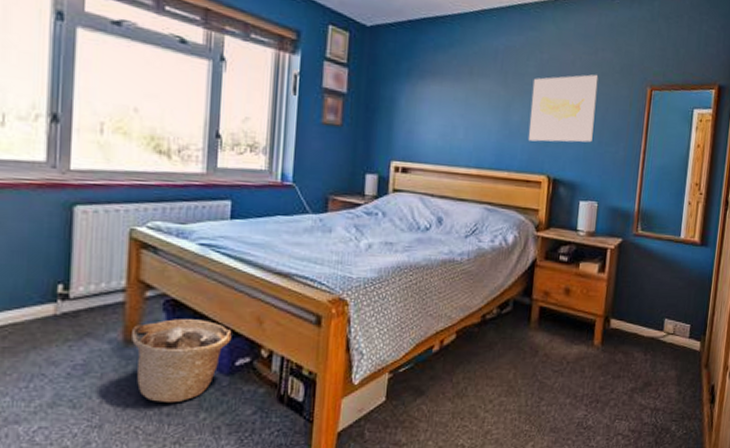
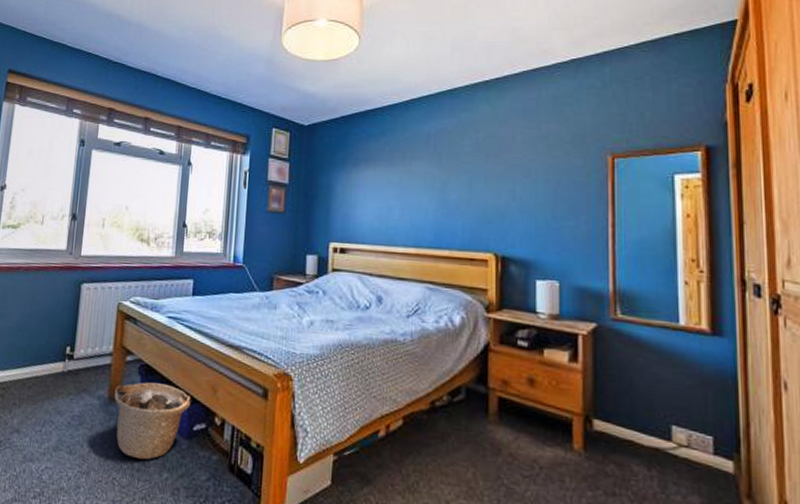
wall art: present [528,74,599,143] -> none [468,148,545,219]

